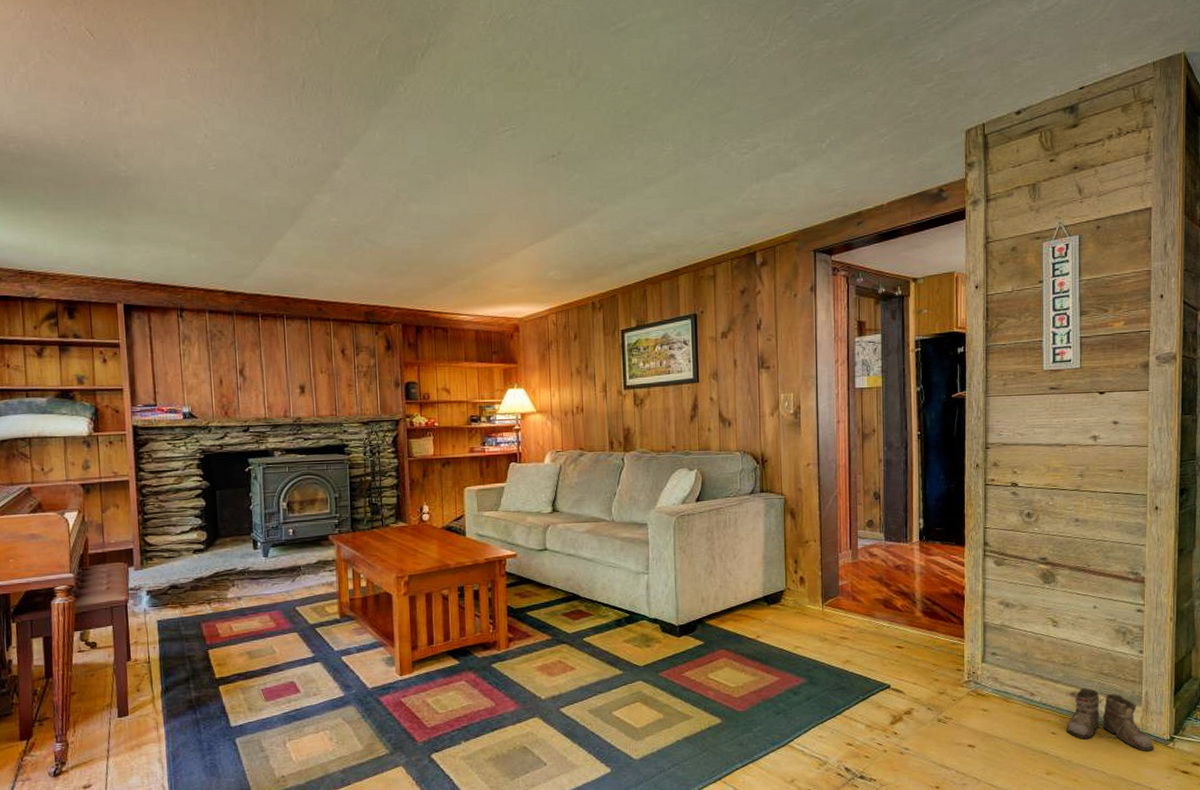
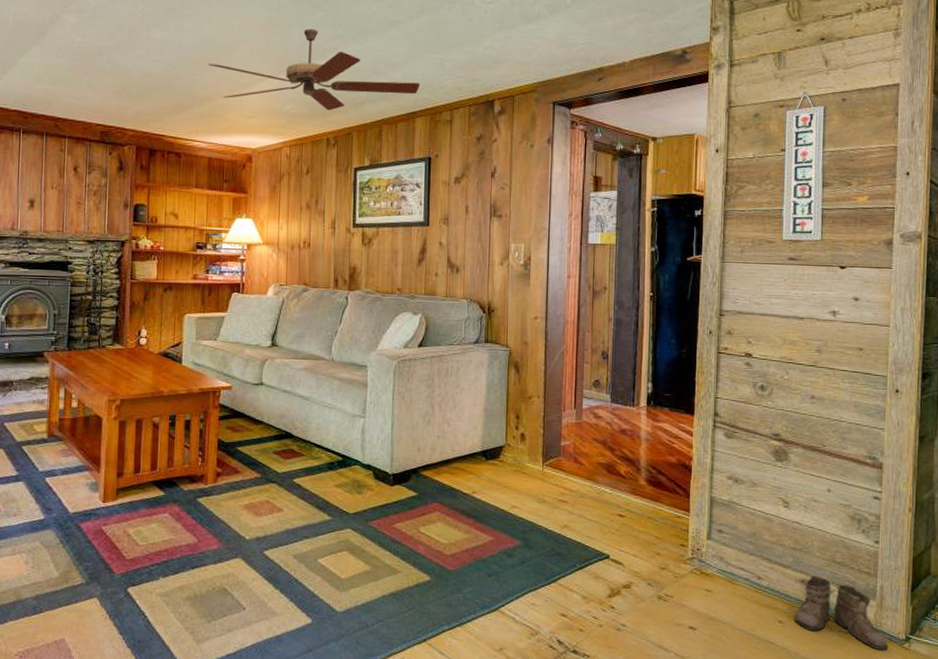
ceiling fan: none [468,192,682,274] -> present [208,29,420,111]

